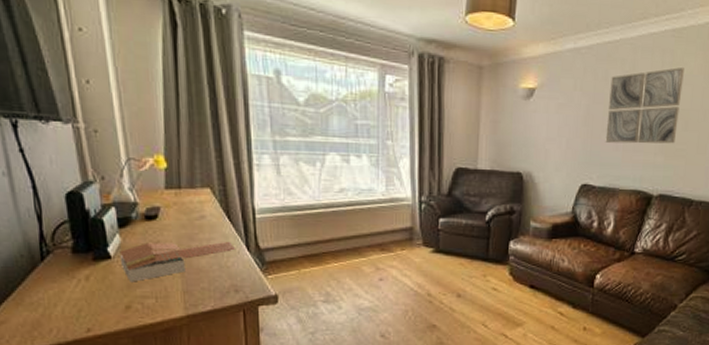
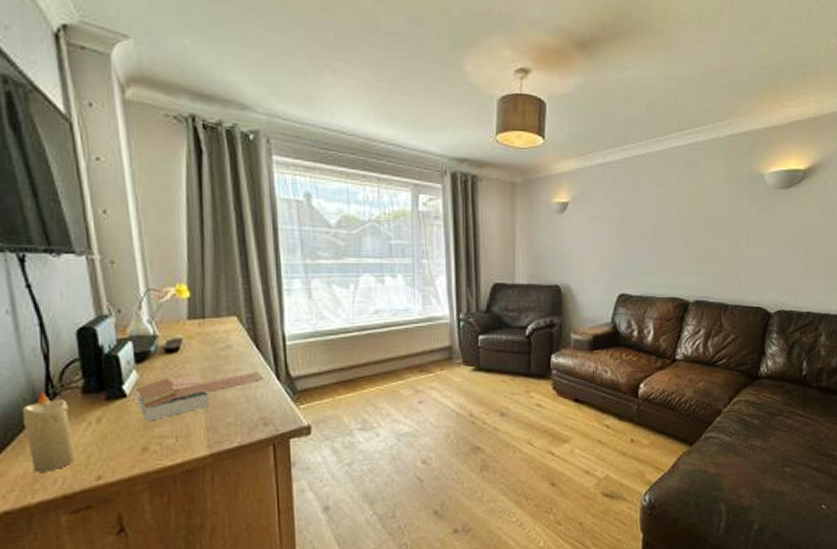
candle: none [21,248,68,322] -> present [23,391,76,473]
wall art: present [605,67,684,144] -> none [639,178,709,252]

